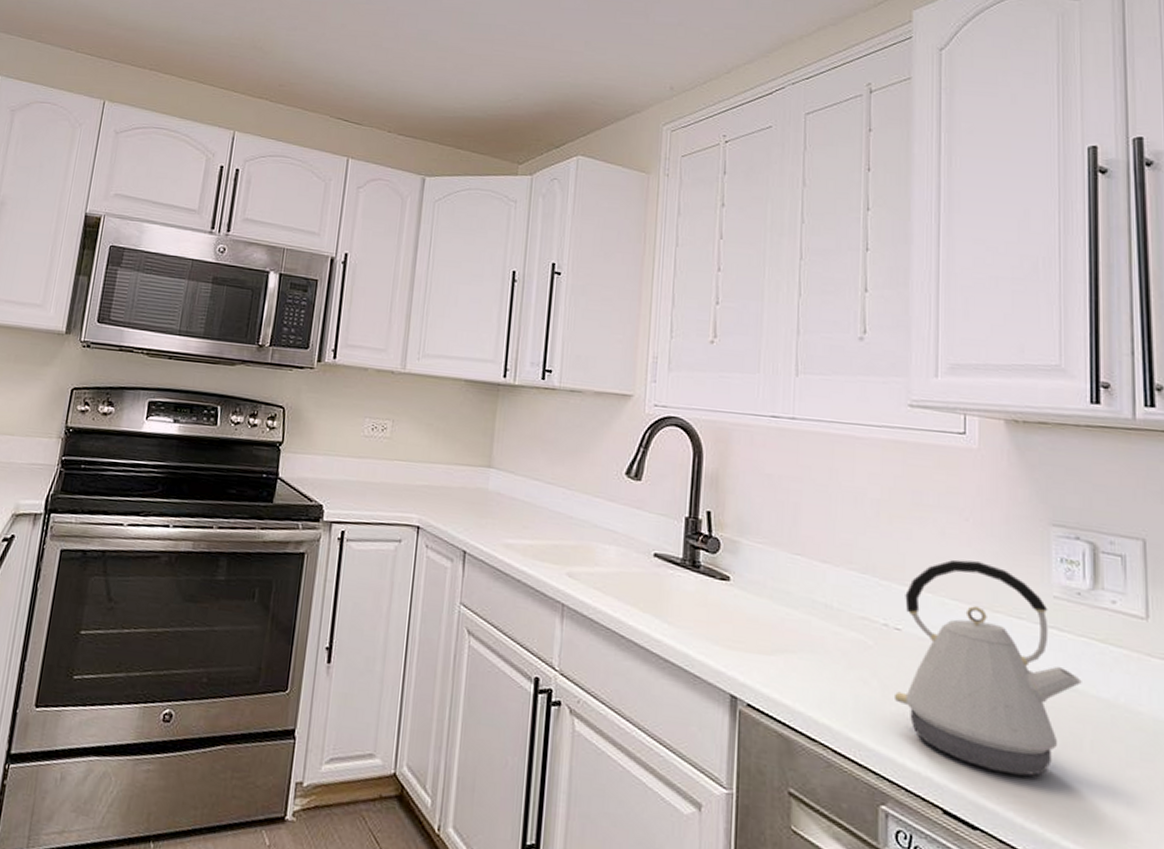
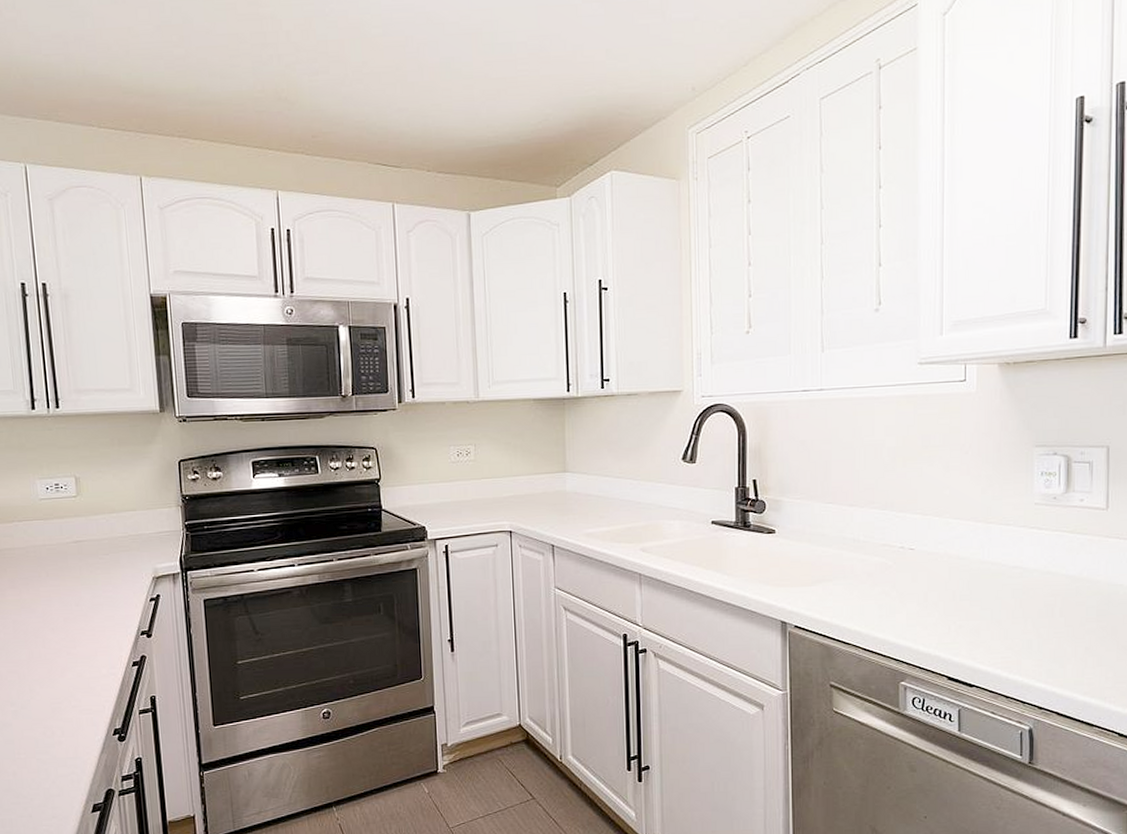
kettle: present [893,559,1082,776] -> none [909,485,1055,643]

